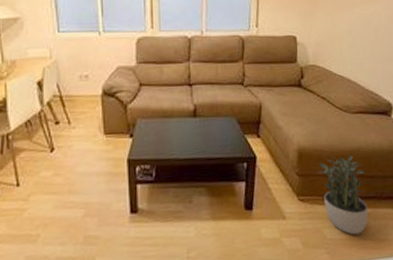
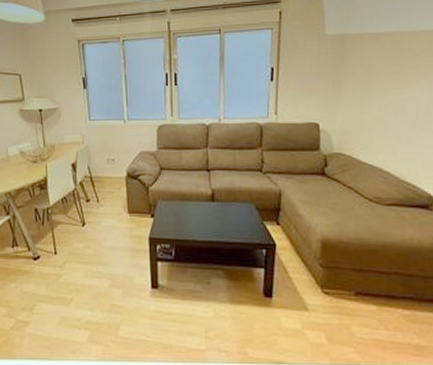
potted plant: present [317,154,368,235] -> none [344,249,406,337]

